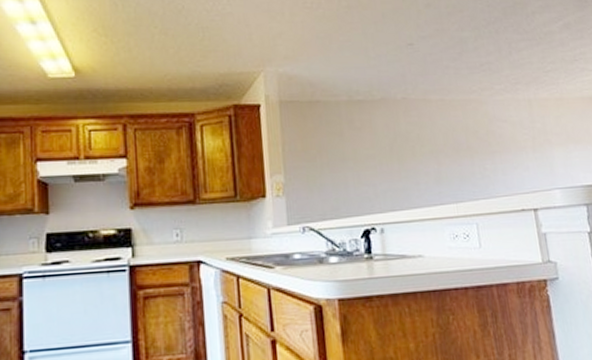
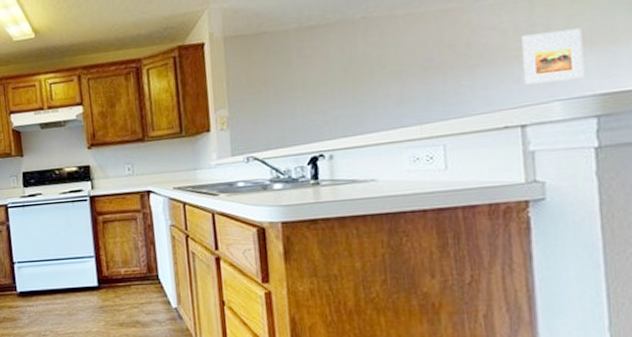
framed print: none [526,128,574,173] -> present [522,28,585,85]

